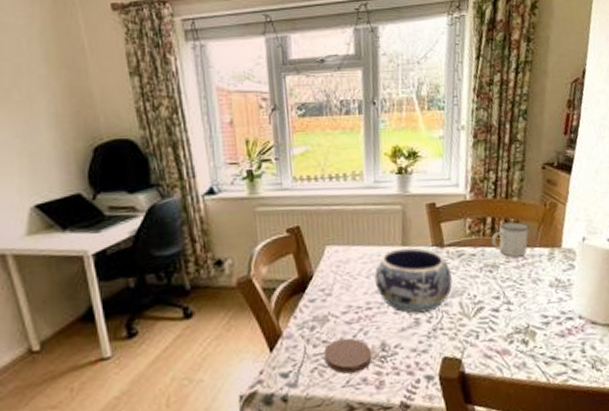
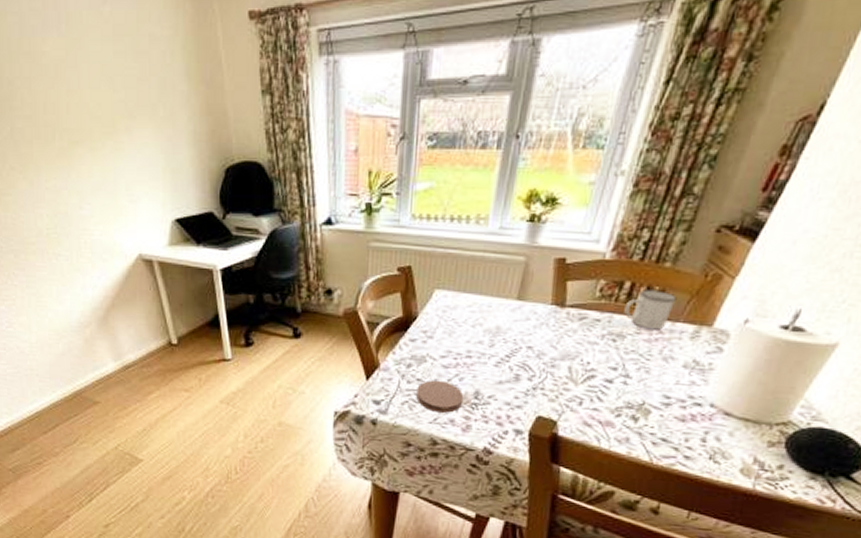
decorative bowl: present [374,247,453,313] -> none [480,302,567,370]

